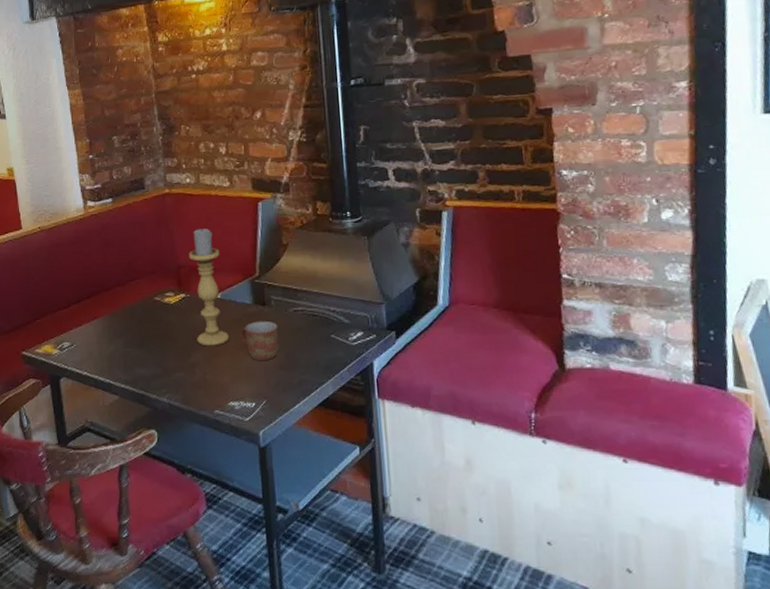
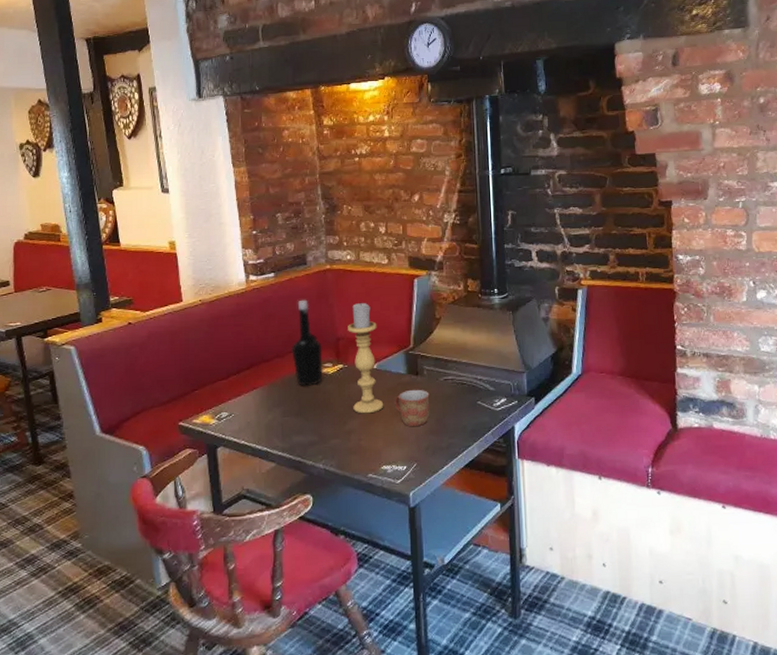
bottle: none [132,225,164,316] -> present [292,299,323,386]

